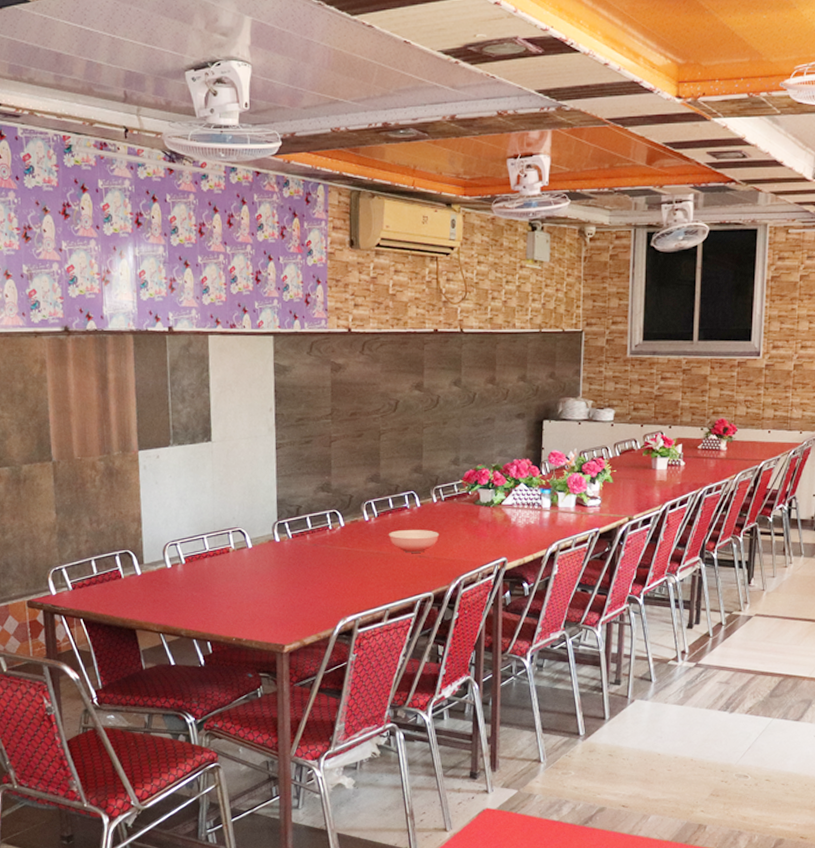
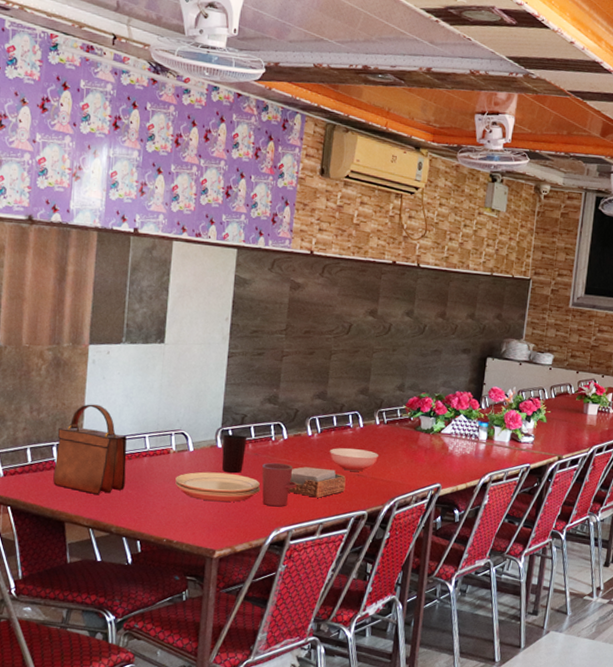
handbag: none [118,510,189,601] -> present [53,404,127,495]
plate: none [238,566,323,597] -> present [175,472,261,502]
cup: none [279,527,305,566] -> present [221,434,248,473]
cup: none [322,551,359,596] -> present [261,462,297,507]
napkin holder: none [351,552,408,584] -> present [288,466,346,498]

